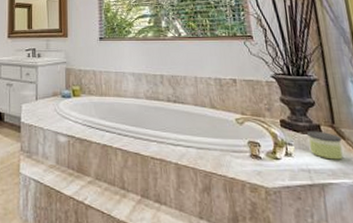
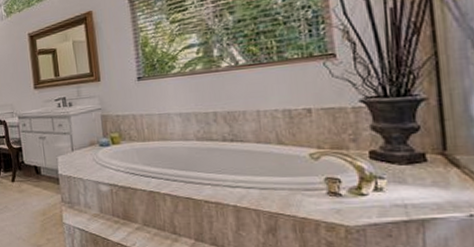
candle: present [307,130,343,160] -> none [406,160,455,192]

